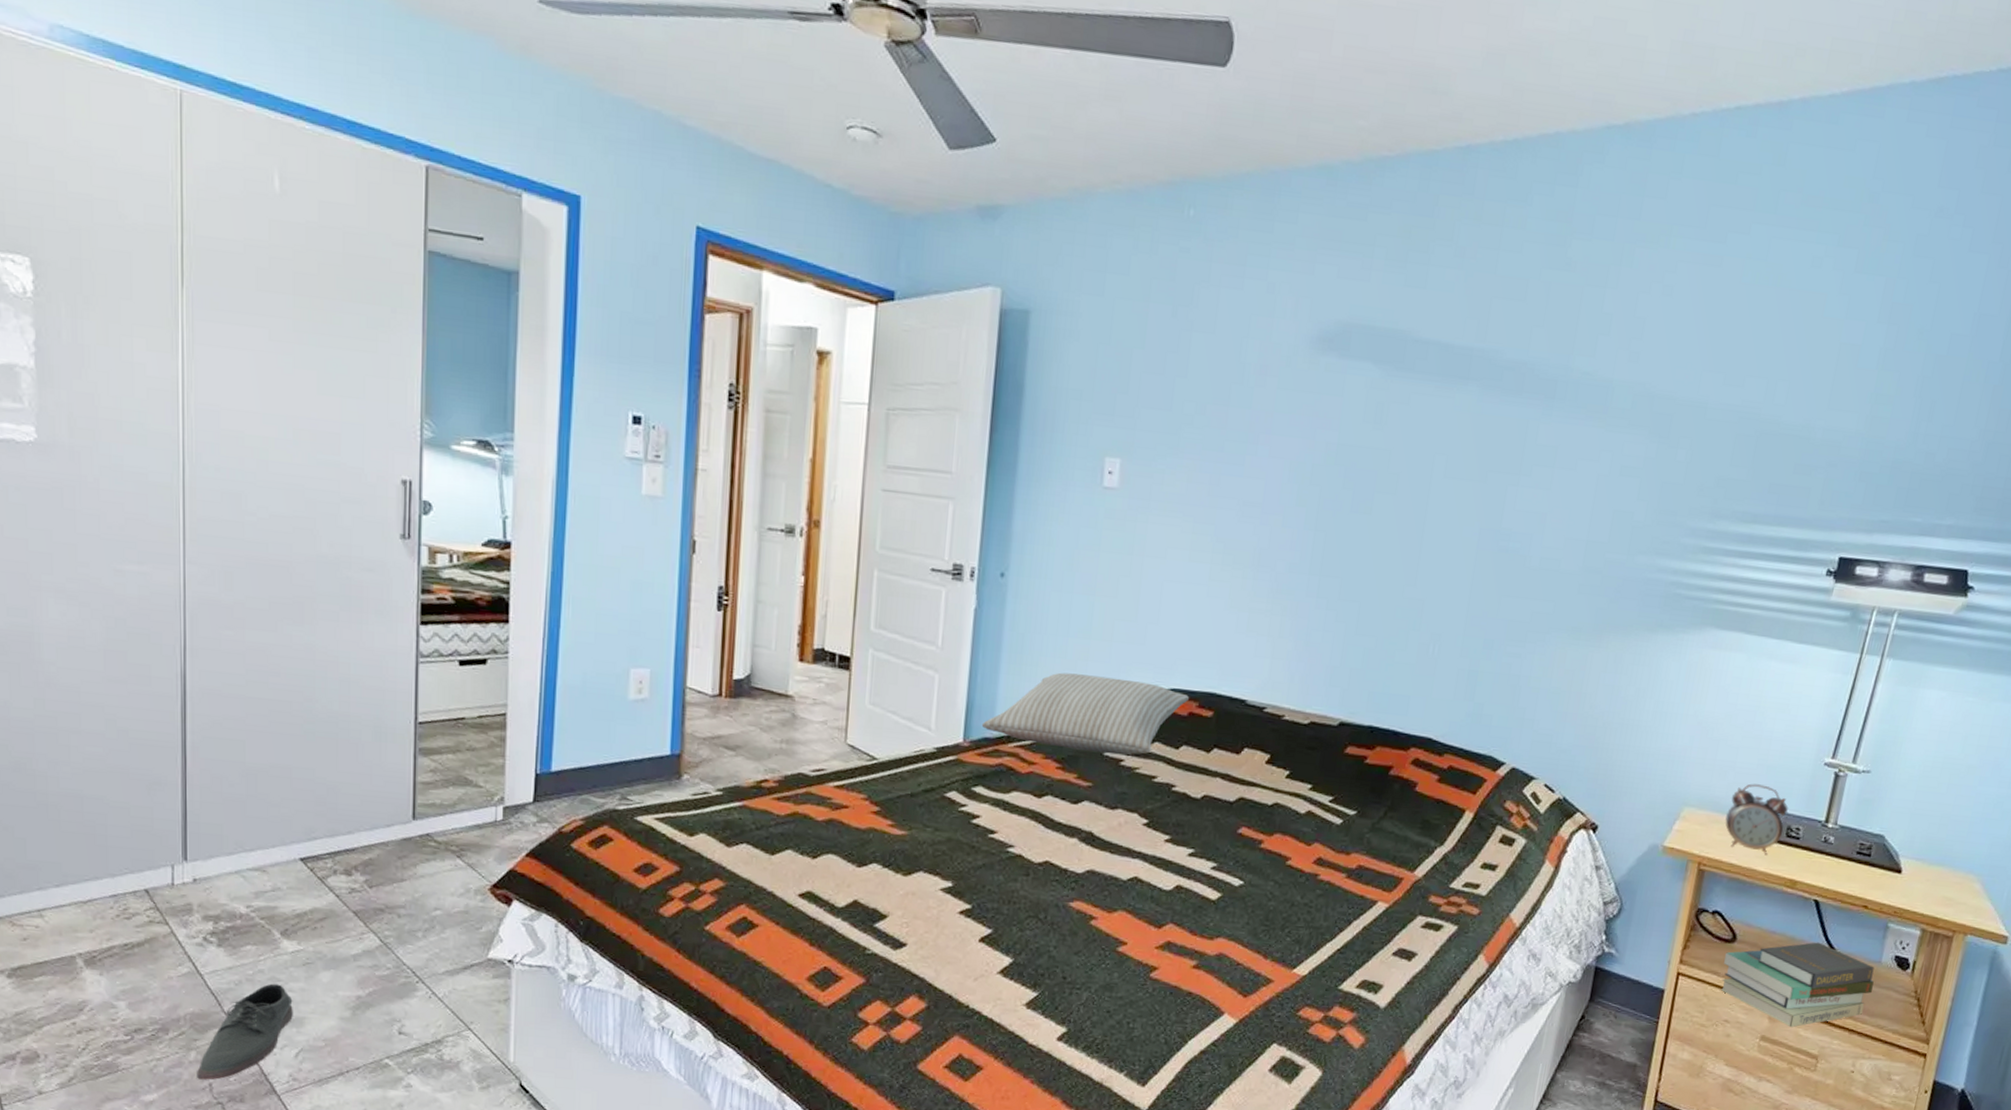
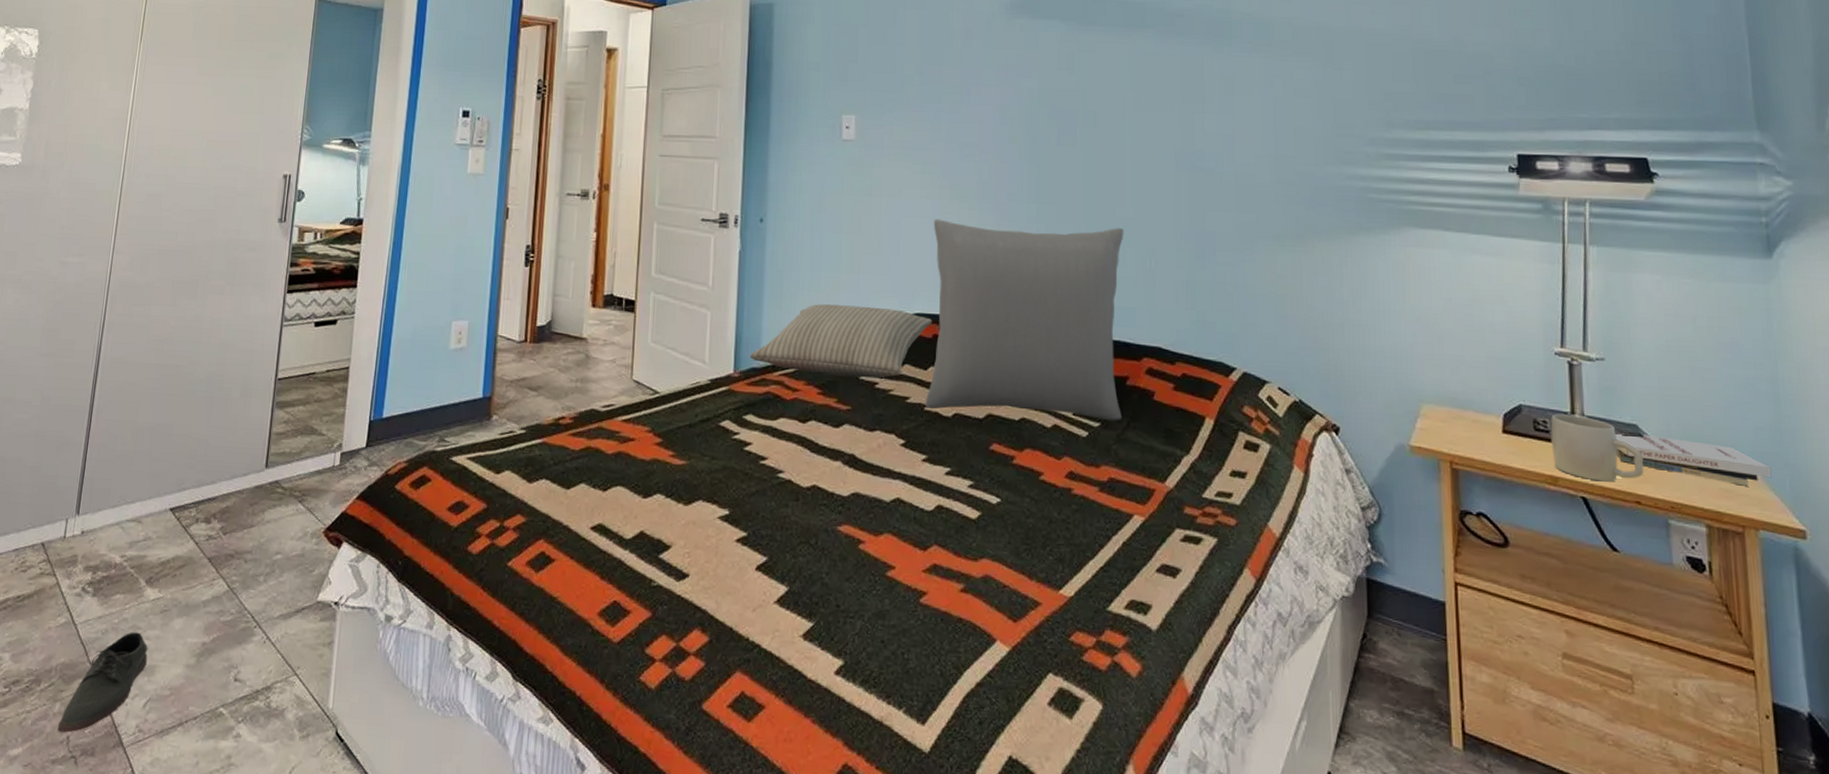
pillow: none [1173,586,1411,812] -> present [925,219,1124,423]
books: present [1720,942,1875,1028] -> none [1500,543,1672,643]
alarm clock: present [1725,783,1788,856] -> none [1467,377,1530,451]
mug: none [1796,822,1882,887] -> present [1550,414,1644,482]
books: none [1858,840,1995,896] -> present [1615,430,1772,486]

